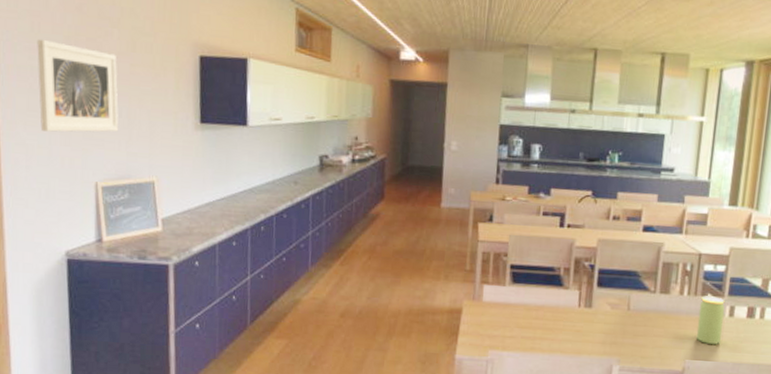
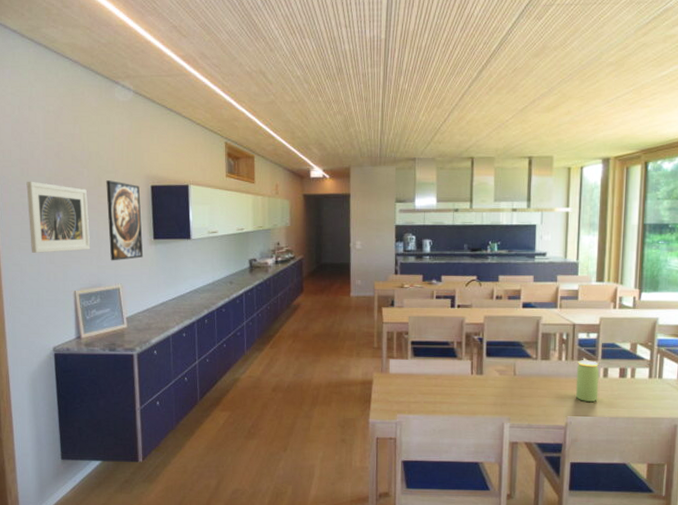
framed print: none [141,45,187,148] -> present [106,180,144,261]

